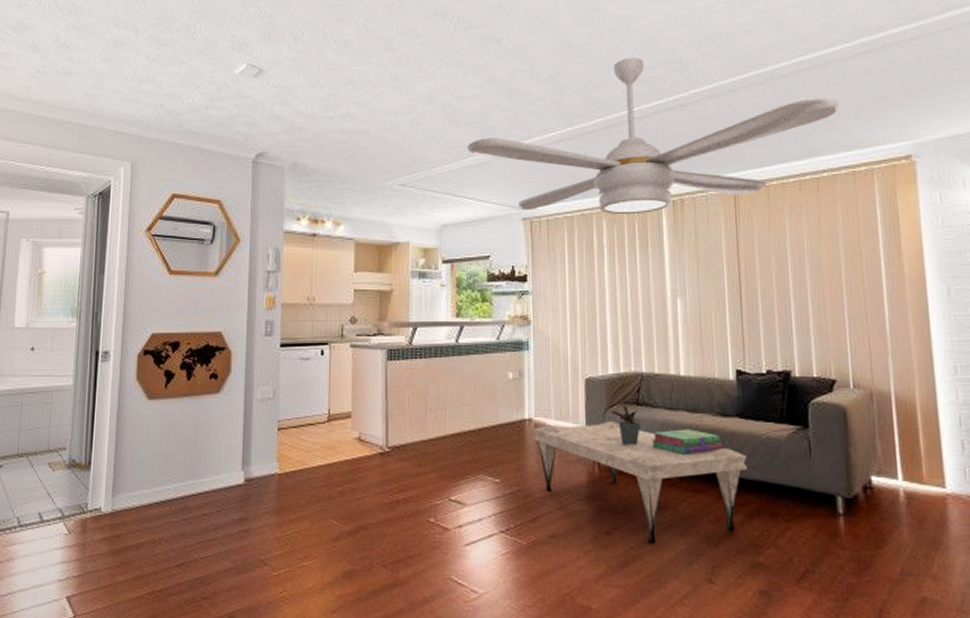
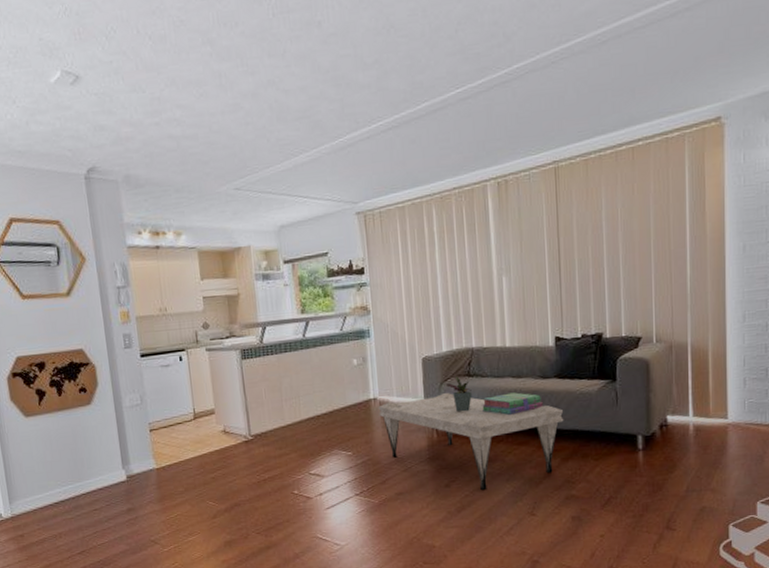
ceiling fan: present [467,58,839,215] -> none [297,33,656,205]

